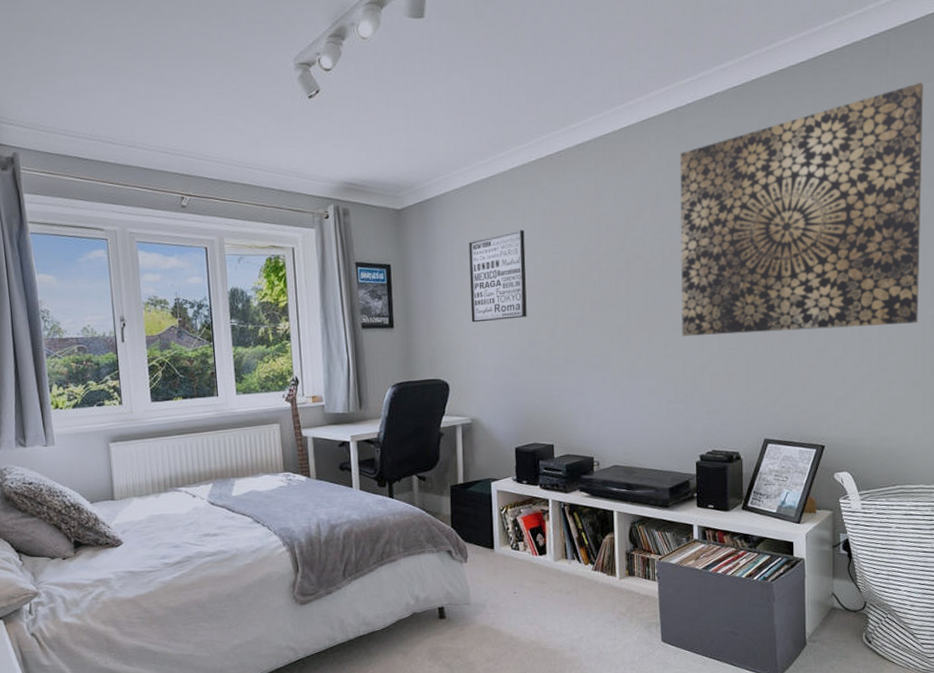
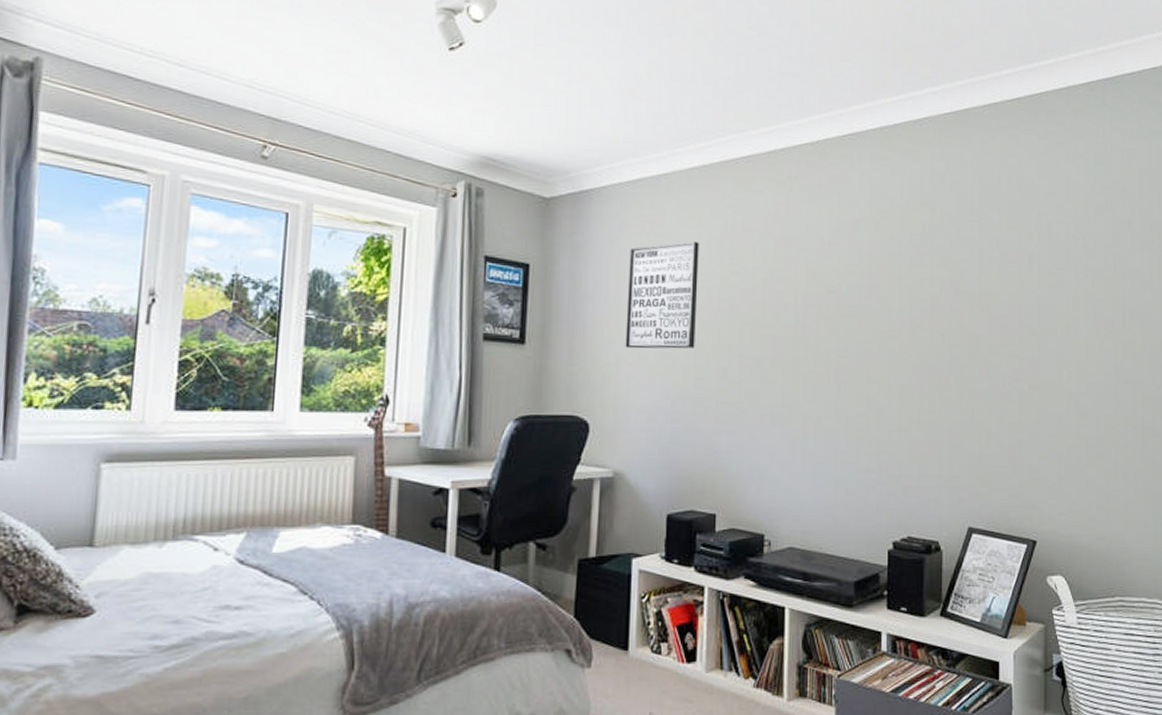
wall art: present [680,83,923,336] -> none [878,138,1141,402]

